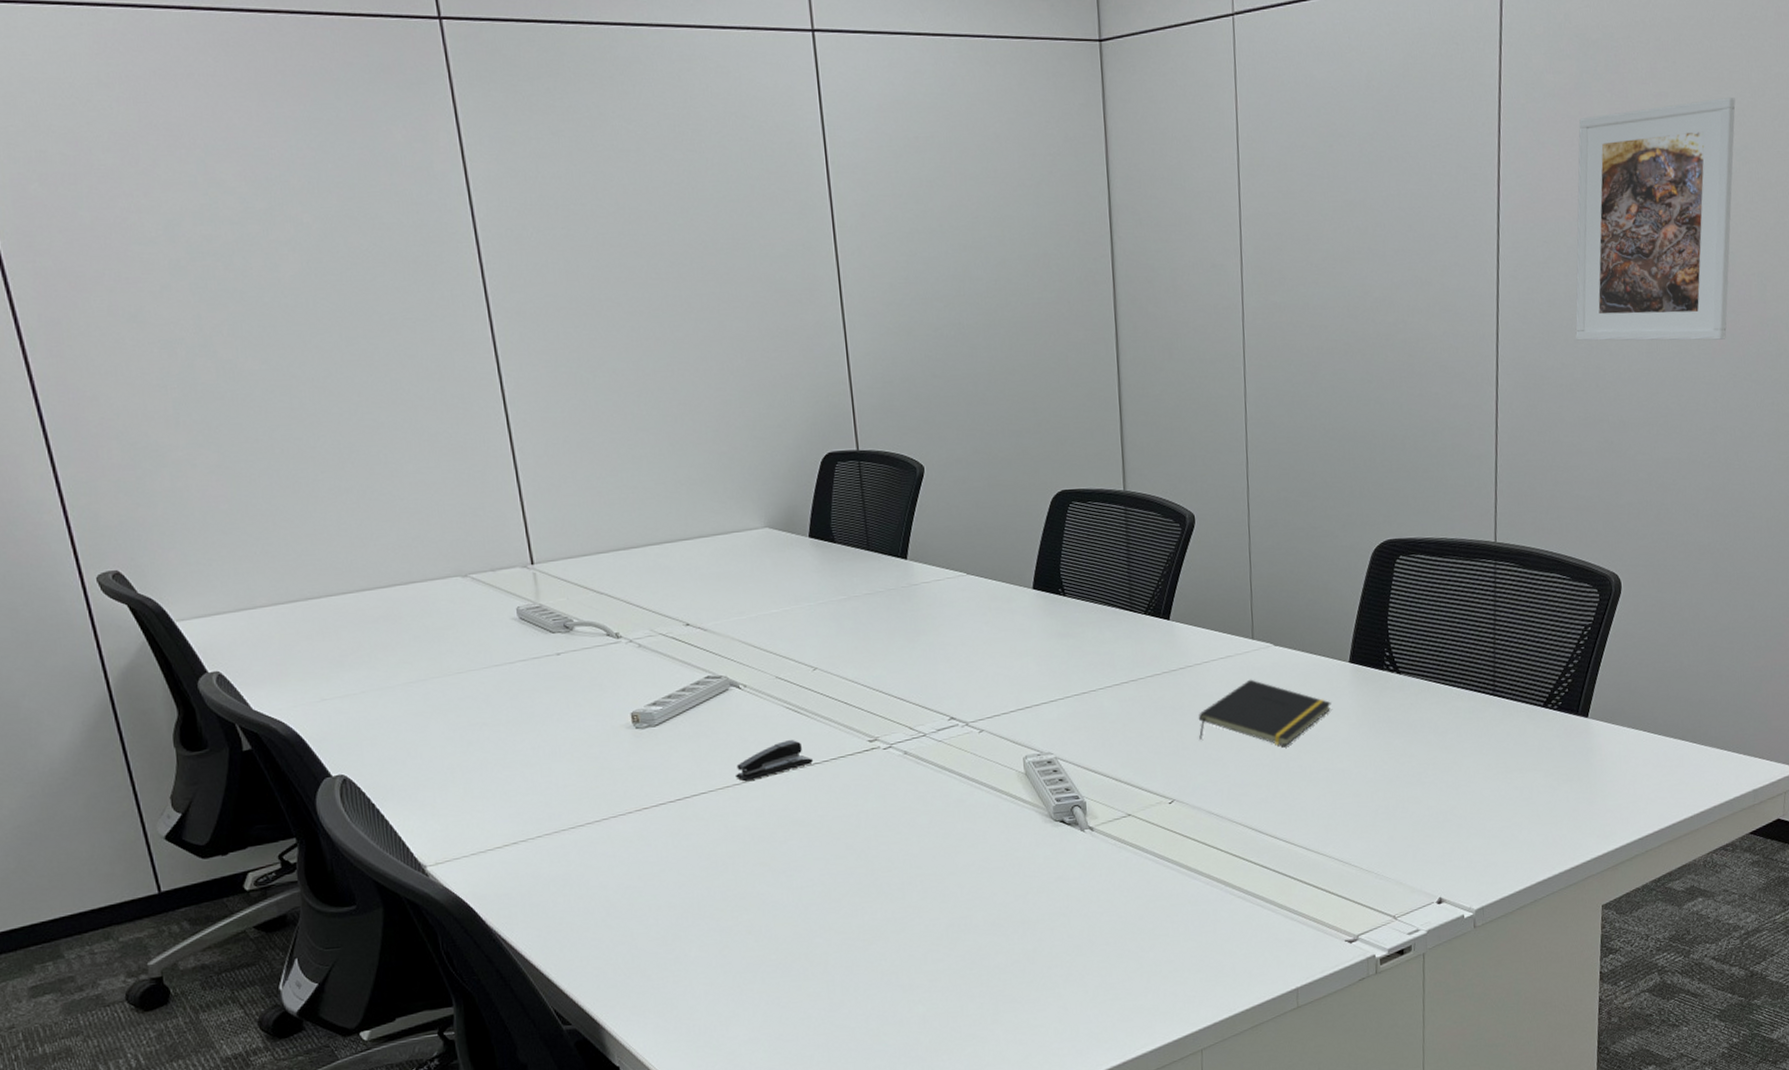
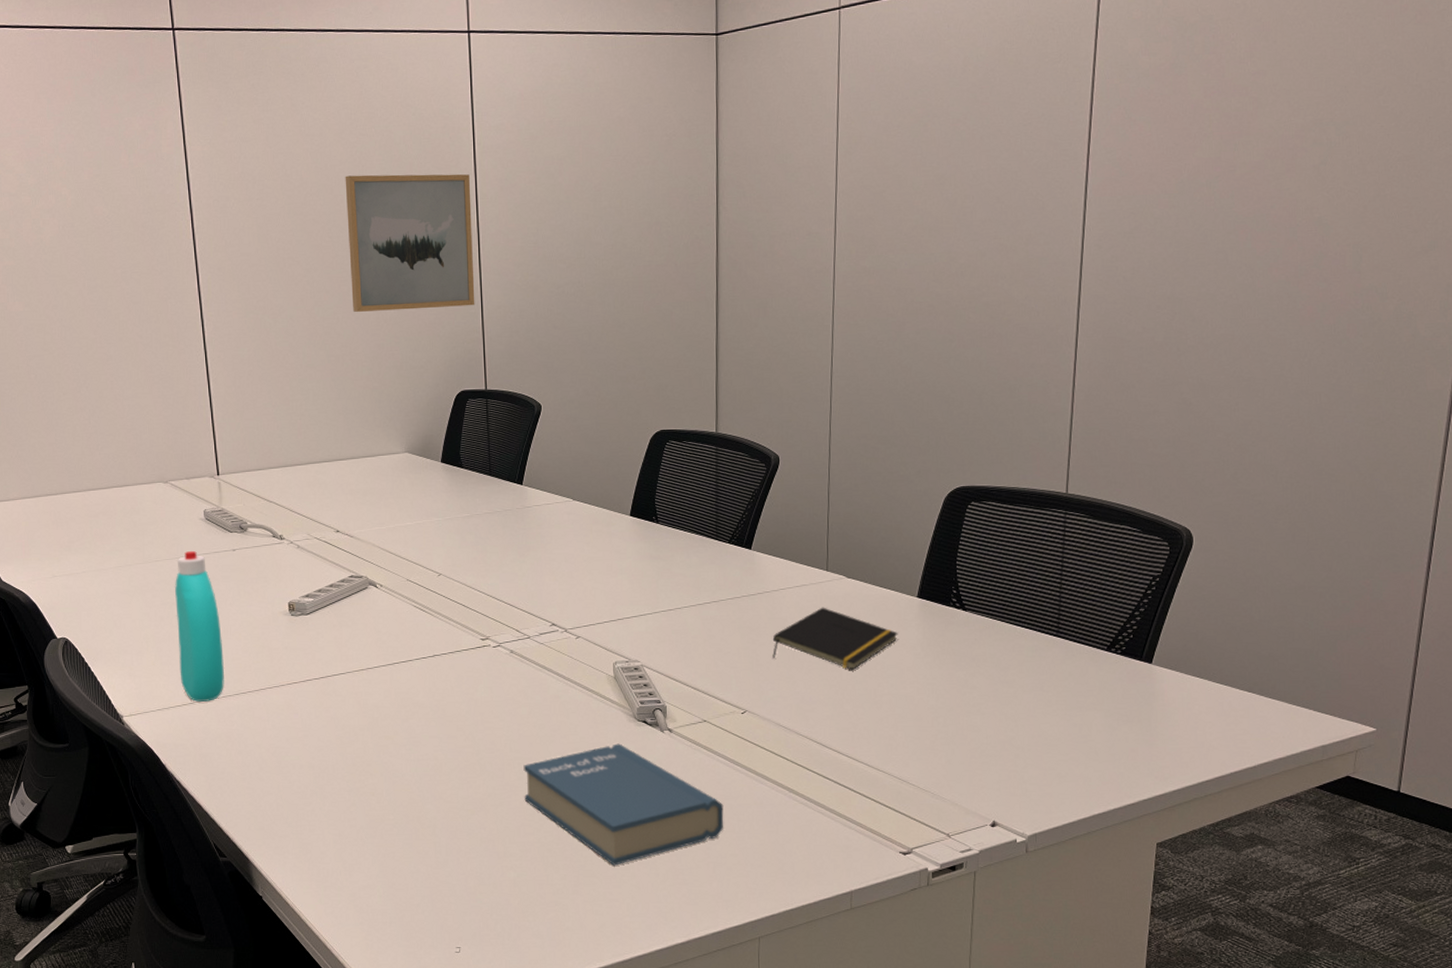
bottle: none [484,658,556,841] -> present [175,551,225,702]
wall art: none [671,198,839,363] -> present [345,174,475,312]
stapler: present [736,740,813,782] -> none [370,634,433,667]
book: none [926,848,1157,987] -> present [523,743,724,866]
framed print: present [1575,98,1736,341] -> none [1158,74,1338,309]

